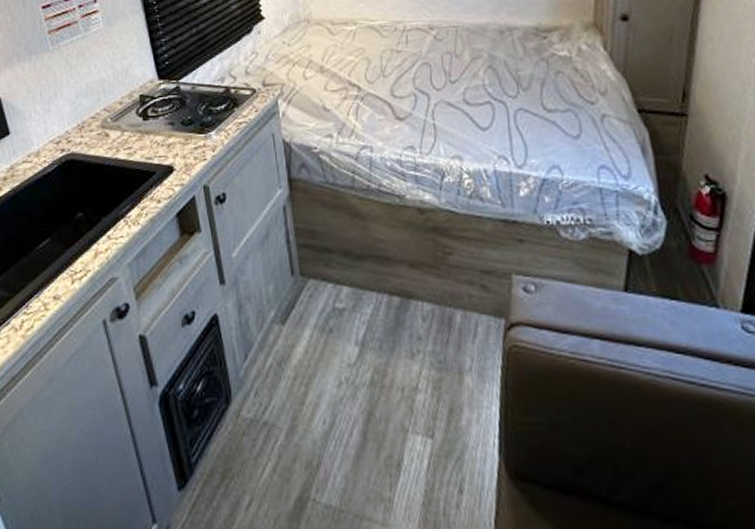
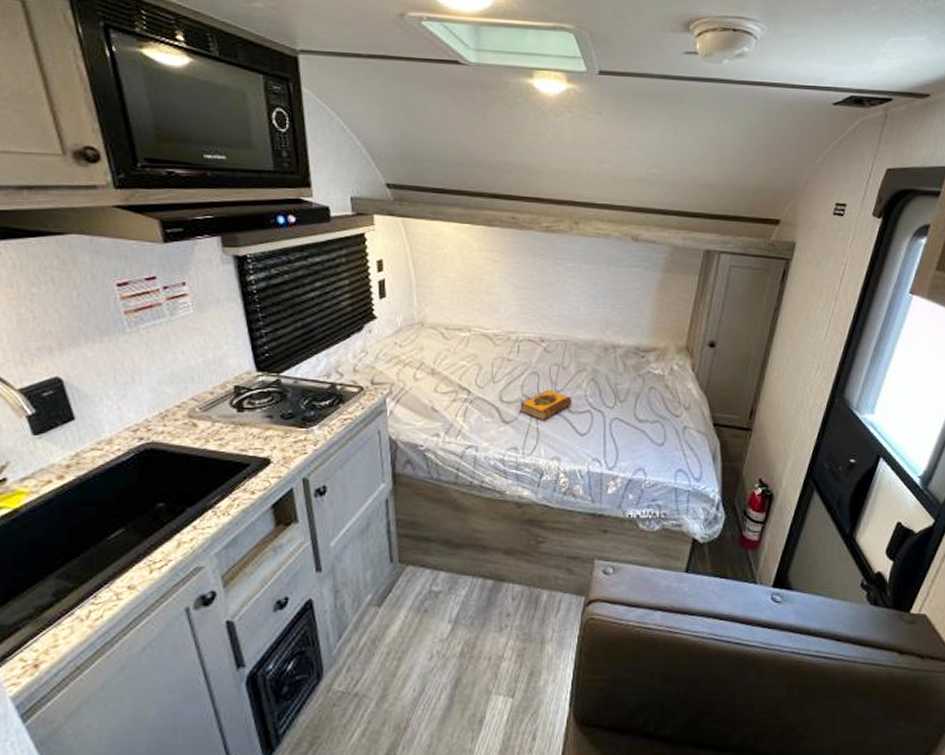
hardback book: none [413,81,470,116] -> present [520,389,573,421]

